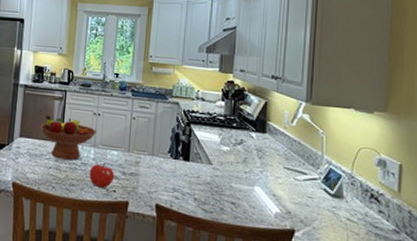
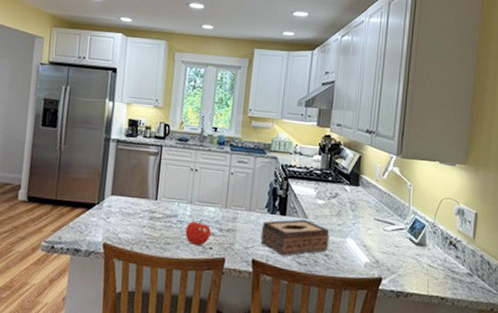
fruit bowl: present [39,115,97,160] -> none [132,171,194,218]
tissue box: none [164,165,236,203] -> present [260,219,330,257]

